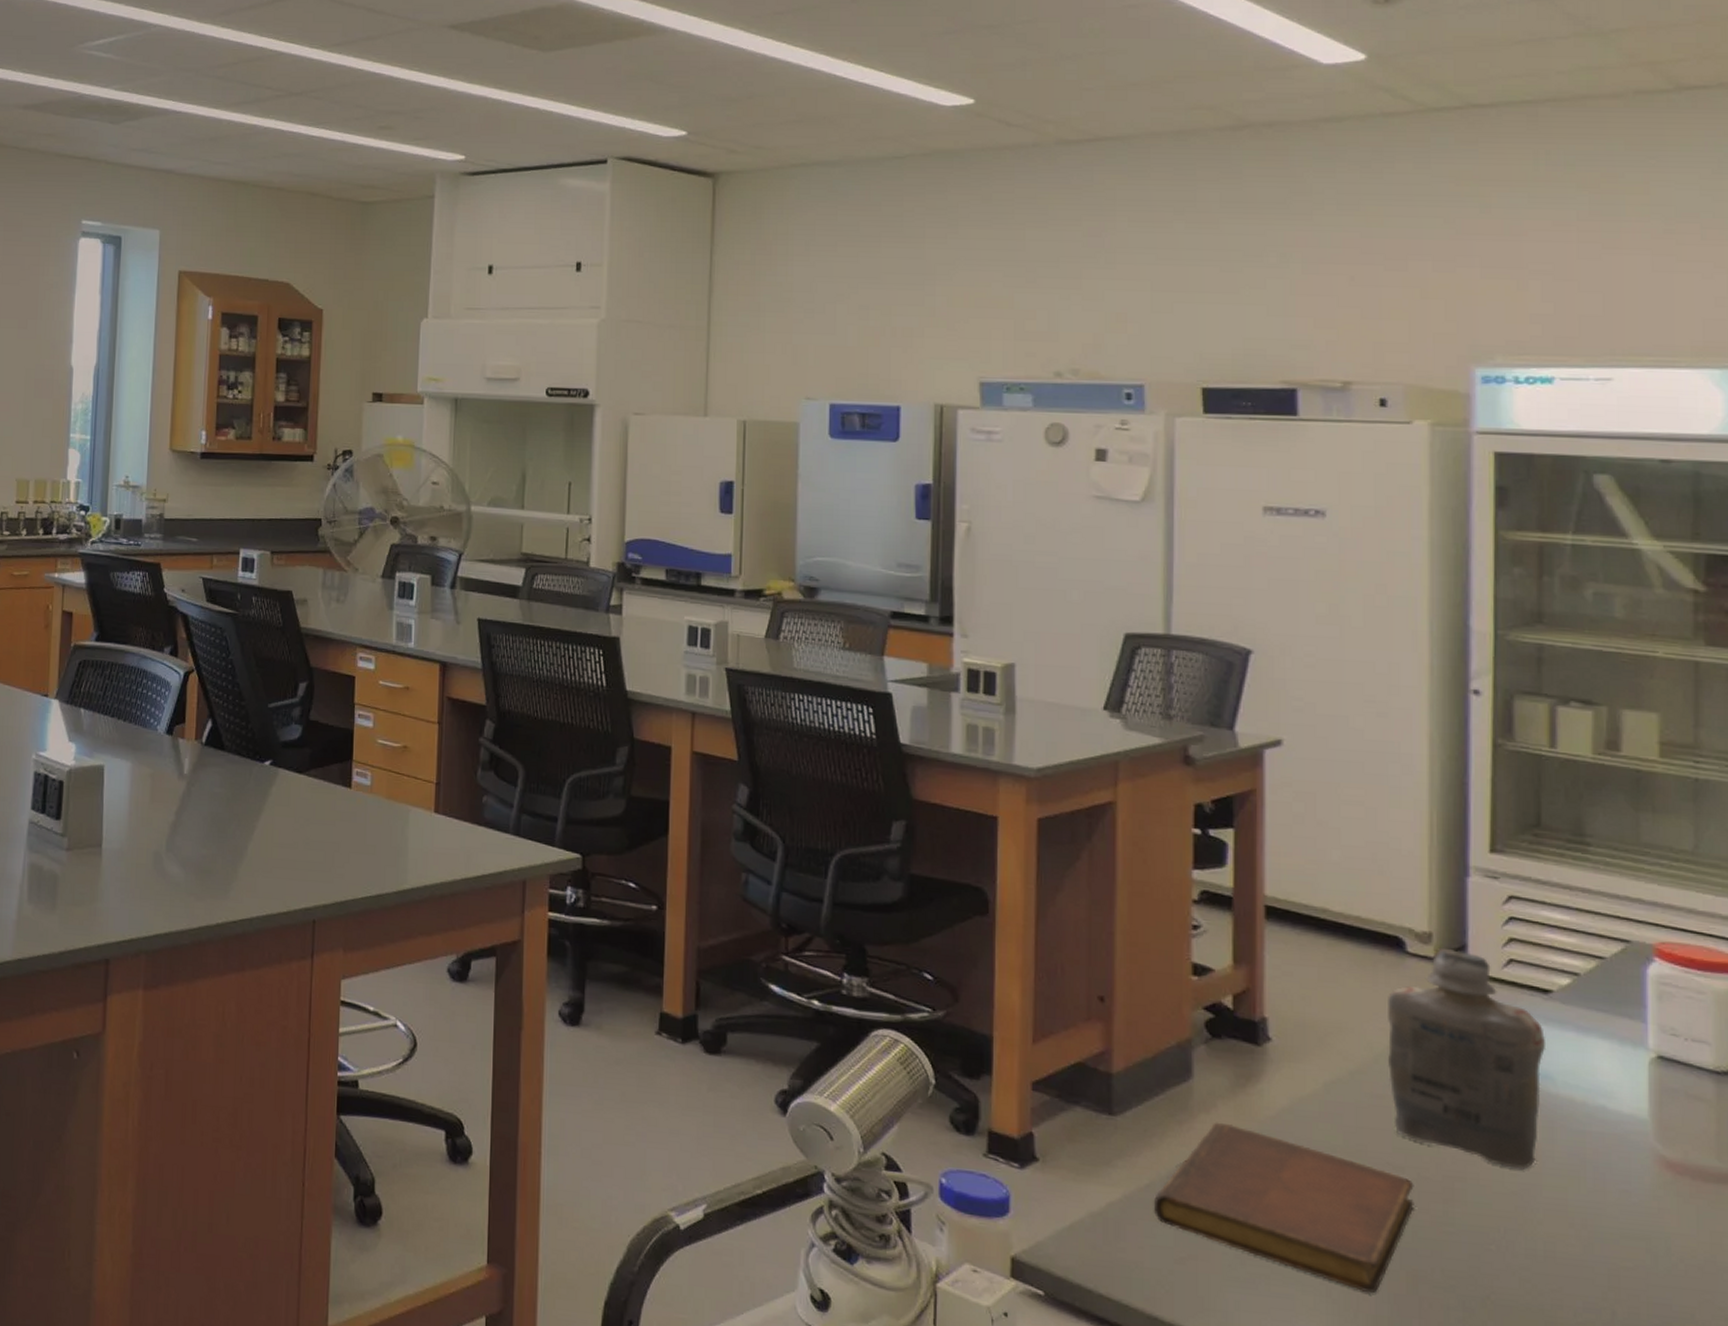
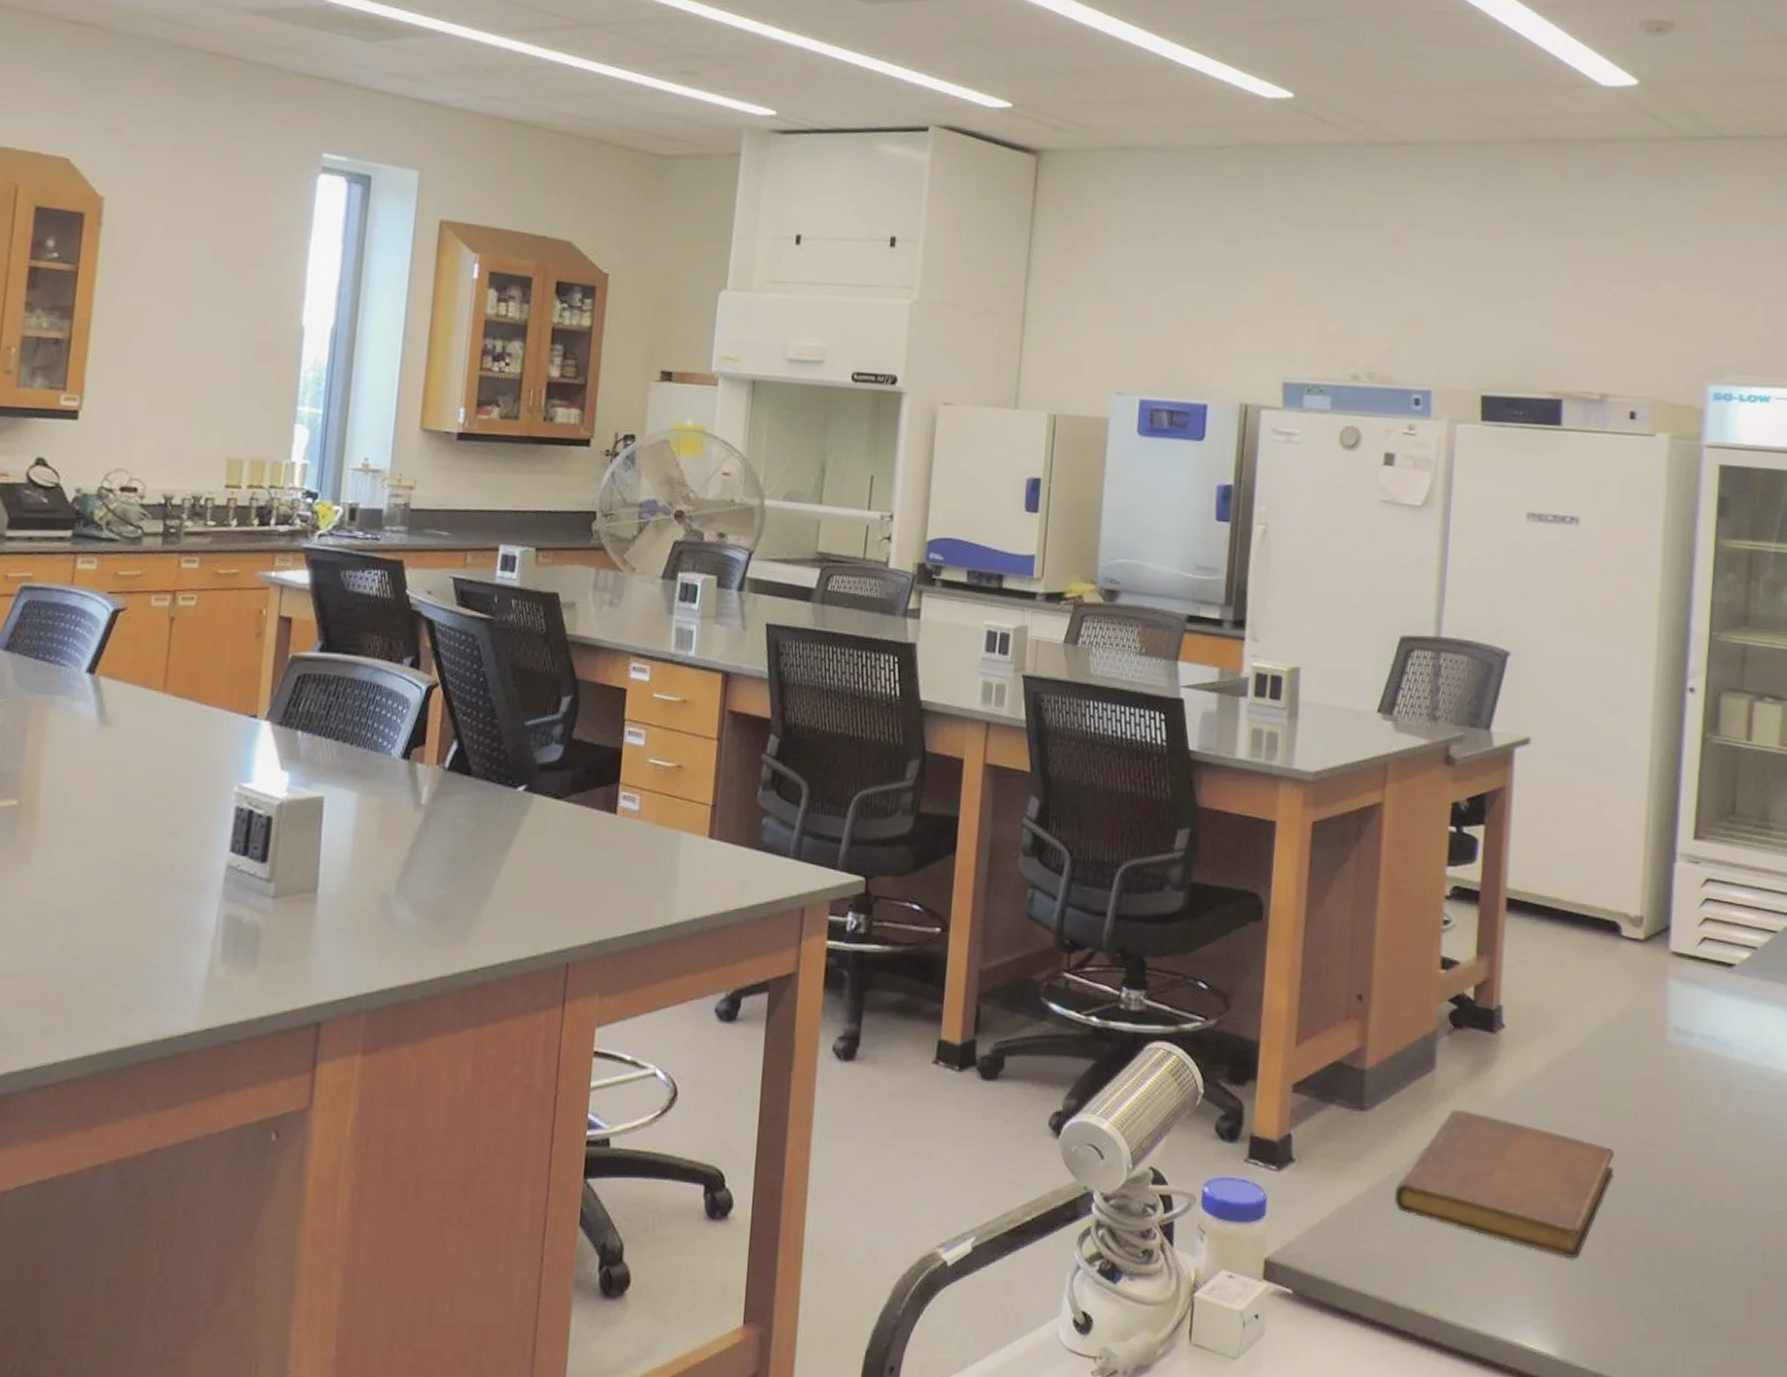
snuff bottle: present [1388,947,1547,1169] -> none [1600,930,1727,1130]

